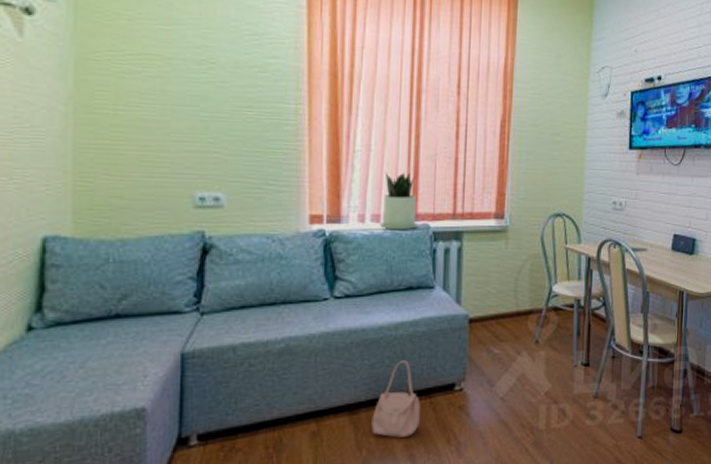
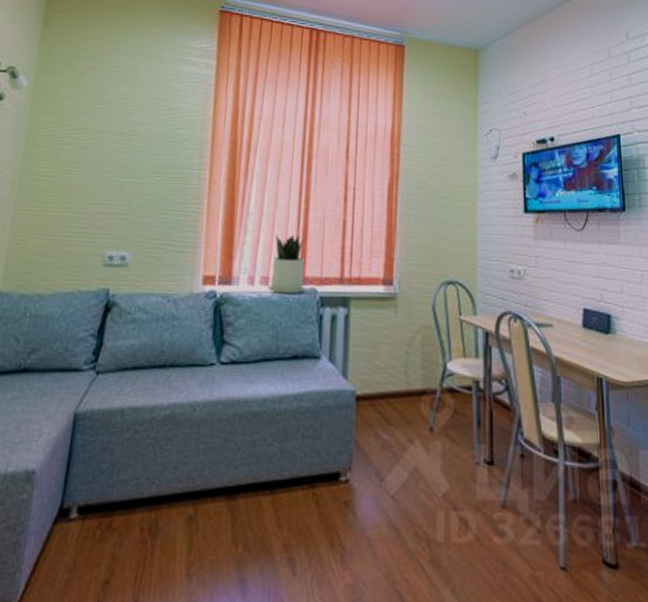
handbag: present [371,360,421,438] -> none [249,440,303,534]

